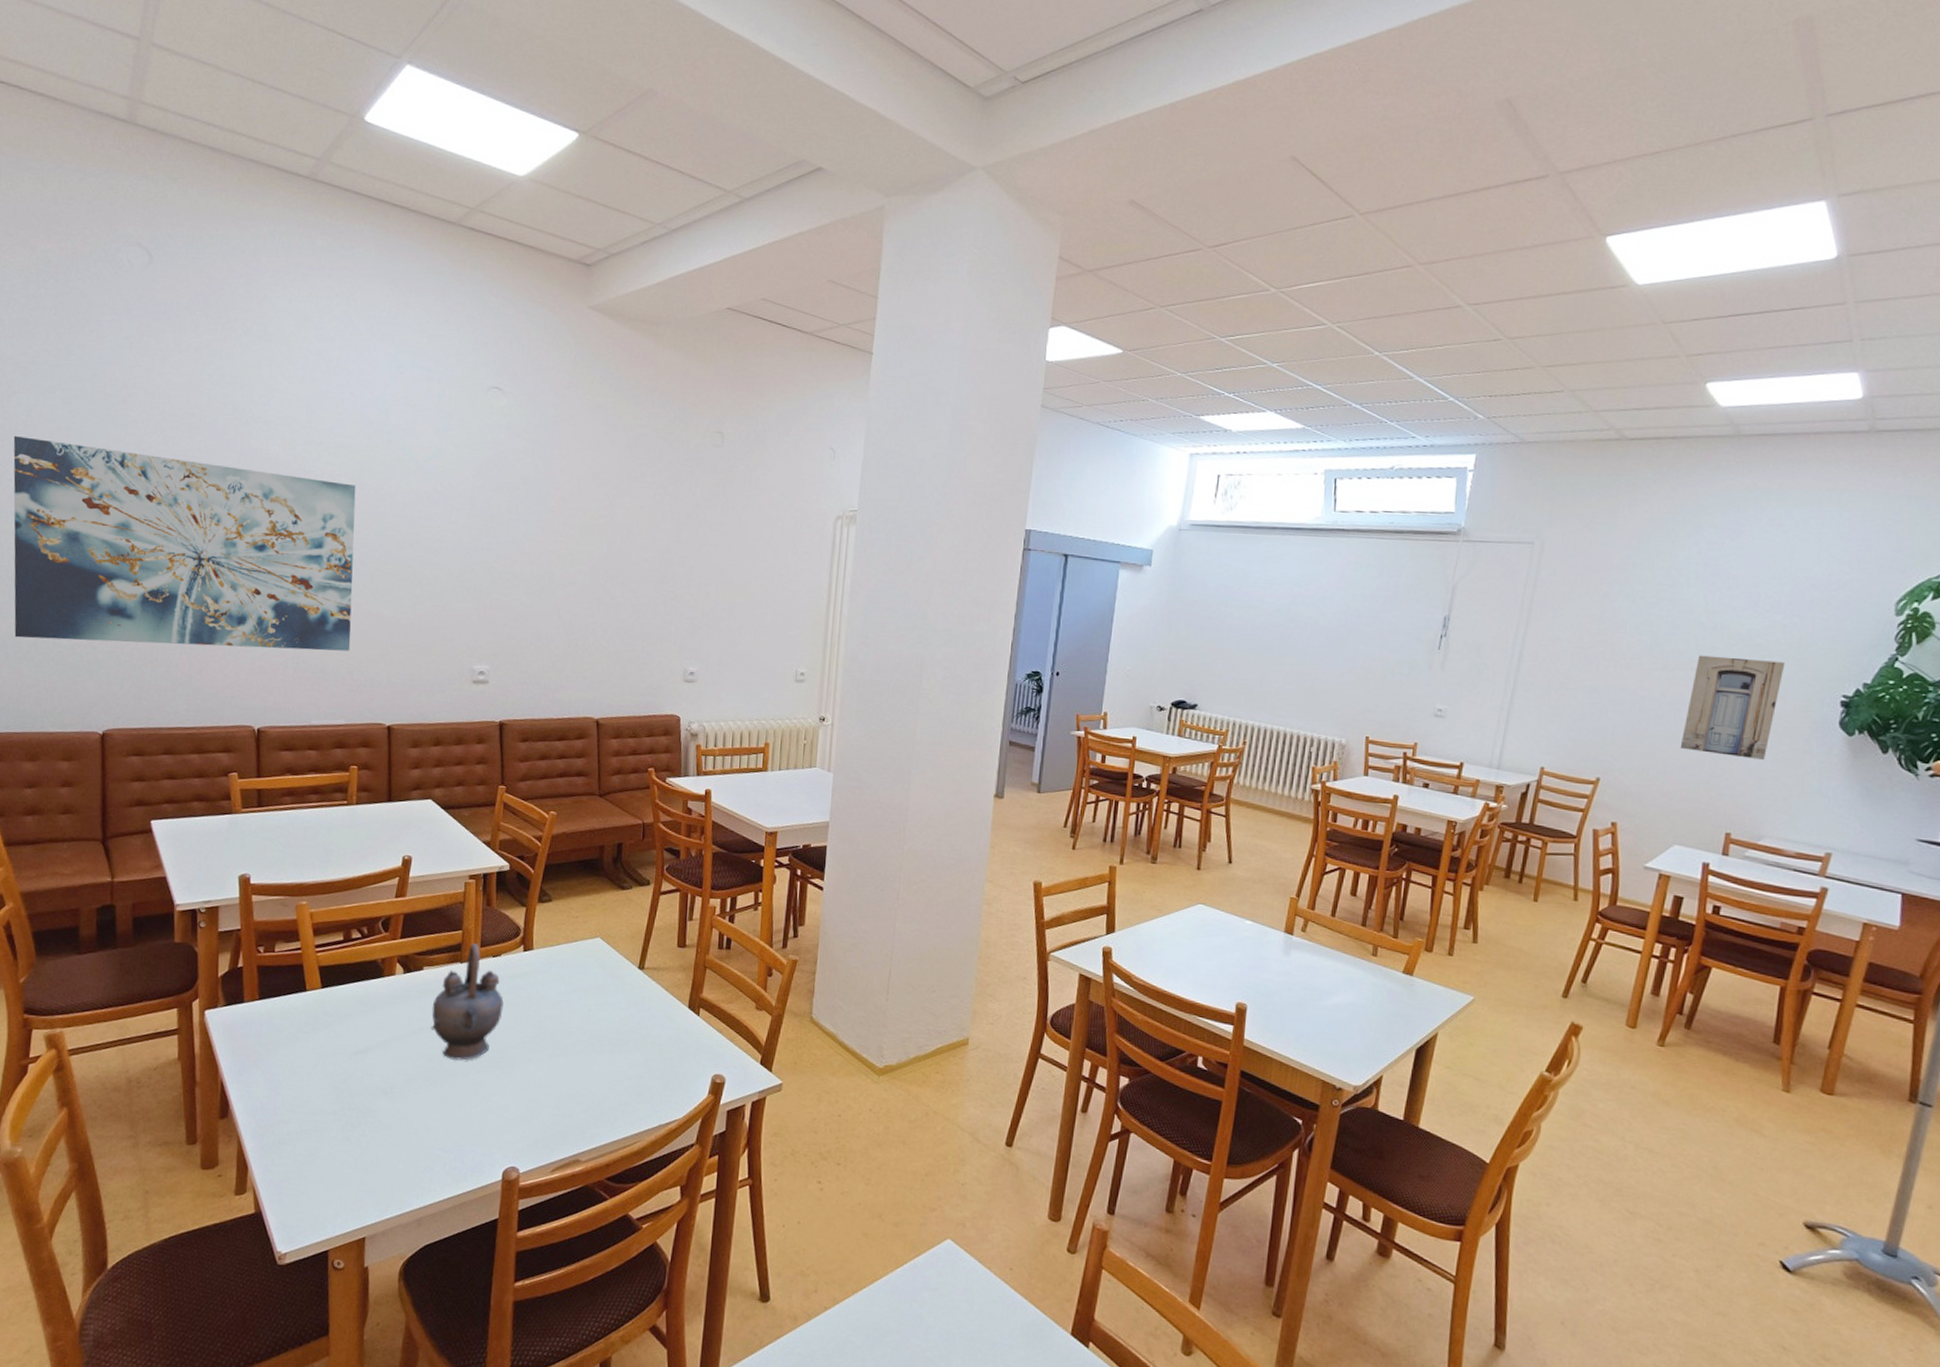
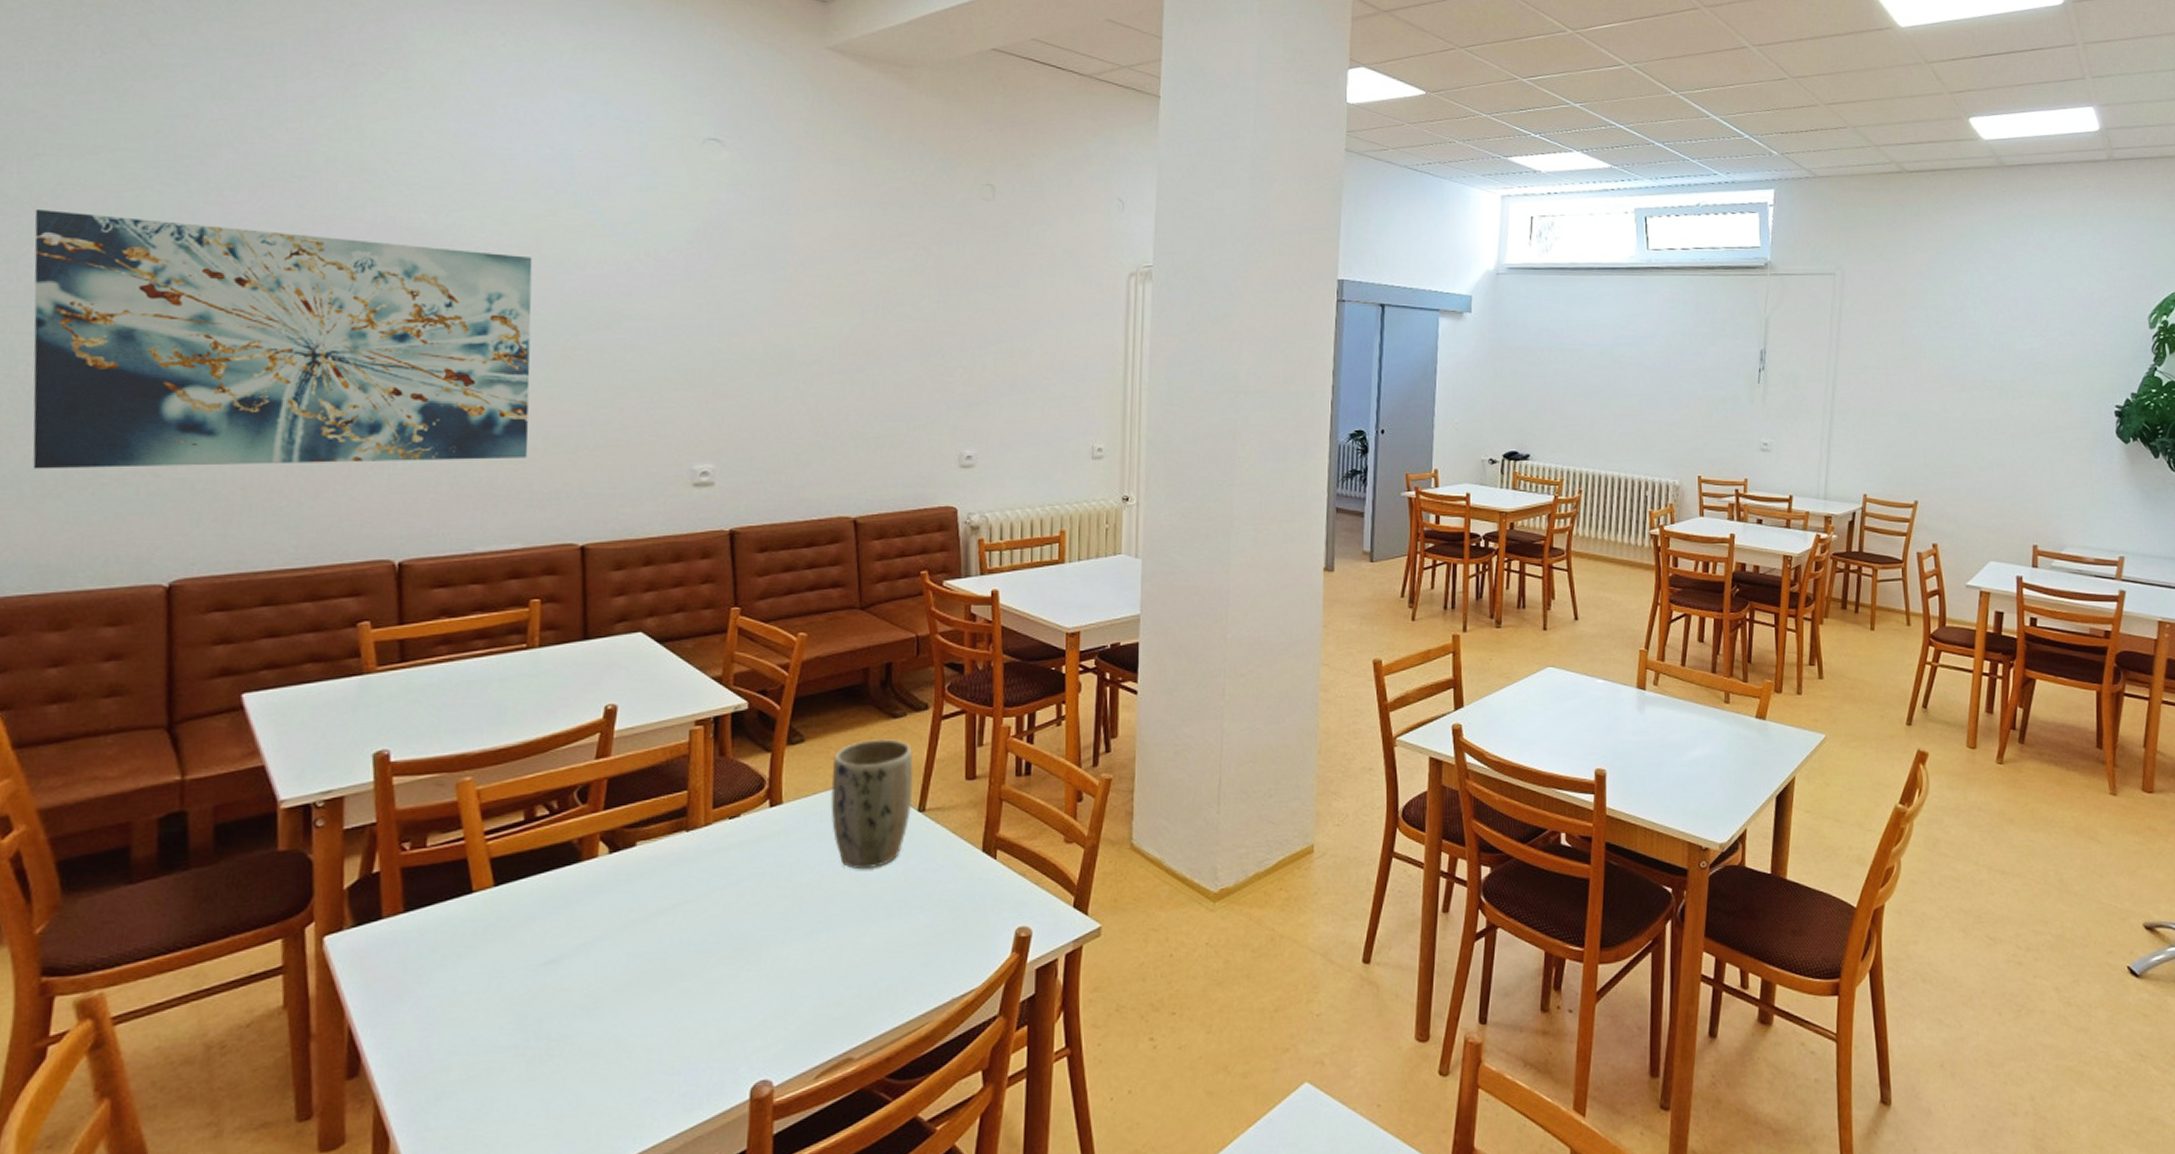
teapot: present [431,943,503,1061] -> none [648,804,745,955]
plant pot: none [570,905,636,1011] -> present [831,738,914,870]
wall art: present [1680,655,1786,761] -> none [1984,375,2065,473]

